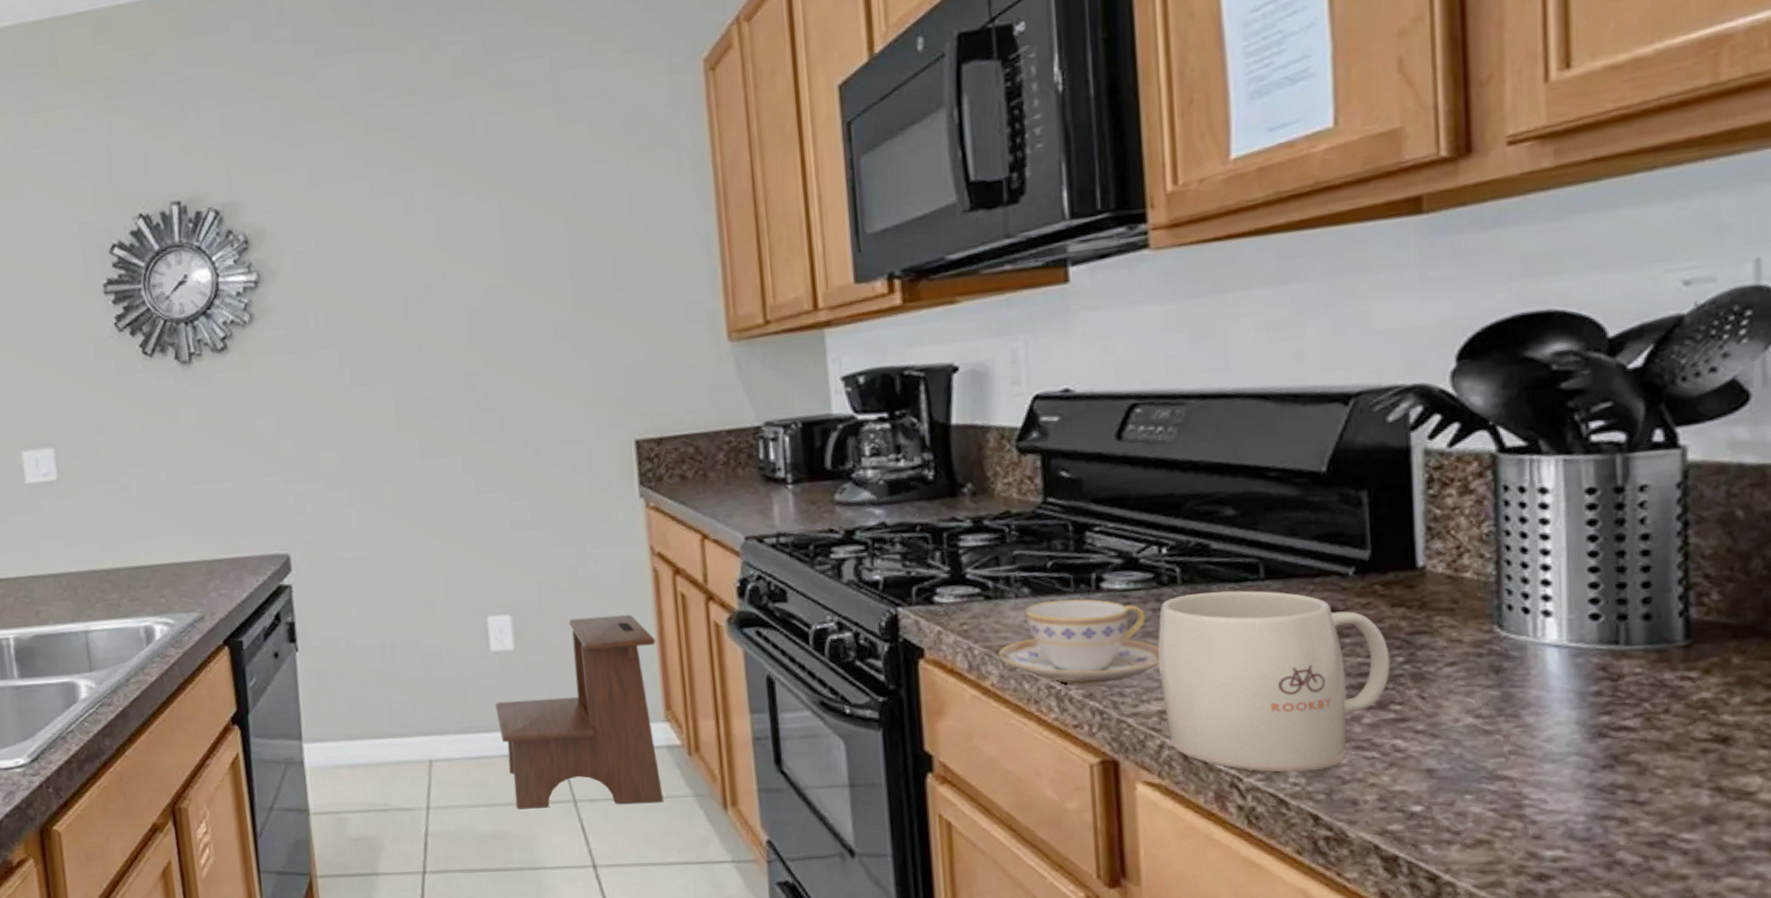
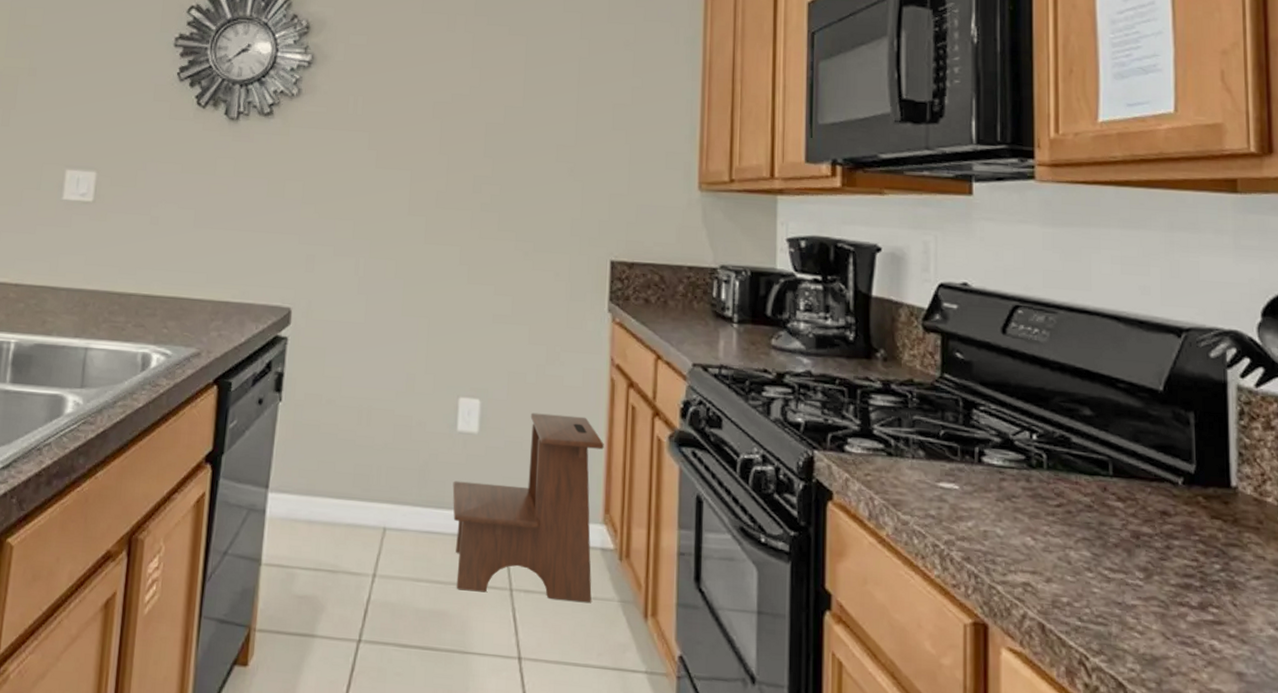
teacup: present [998,599,1161,685] -> none [894,465,1027,550]
mug: present [1157,590,1391,772] -> none [1026,479,1210,659]

